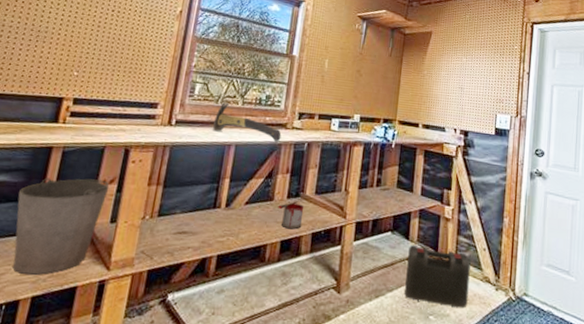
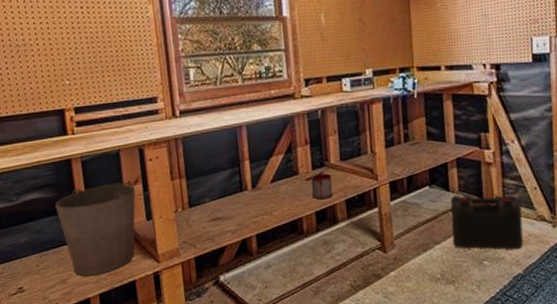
hammer: present [213,102,282,142] -> none [217,83,292,116]

